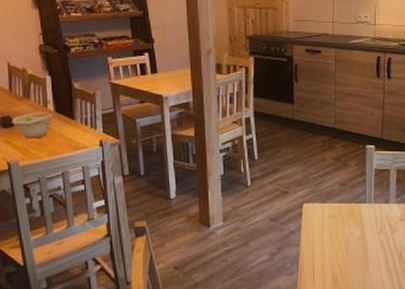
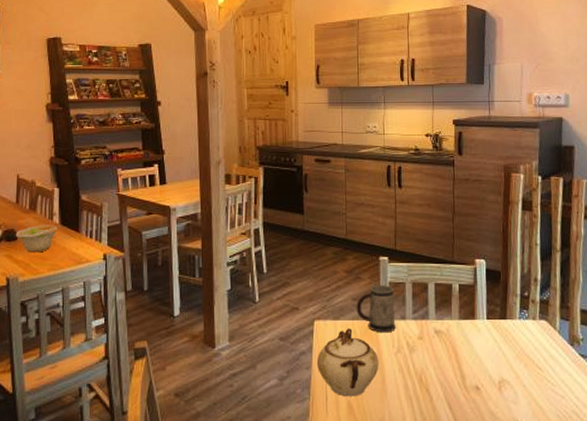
sugar bowl: none [305,211,362,270] -> present [316,328,379,397]
mug: none [343,170,379,215] -> present [356,284,396,333]

